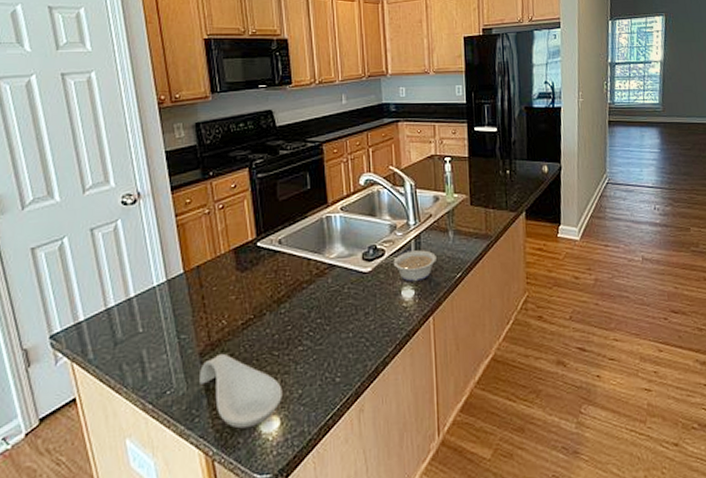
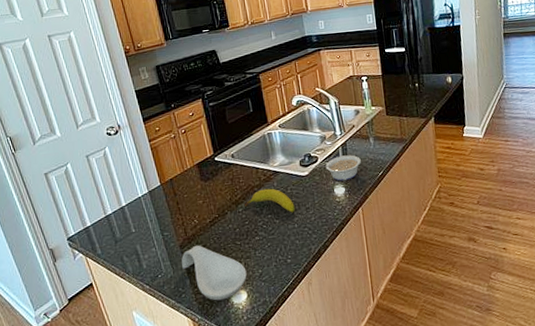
fruit: none [288,285,351,318] -> present [244,188,295,213]

